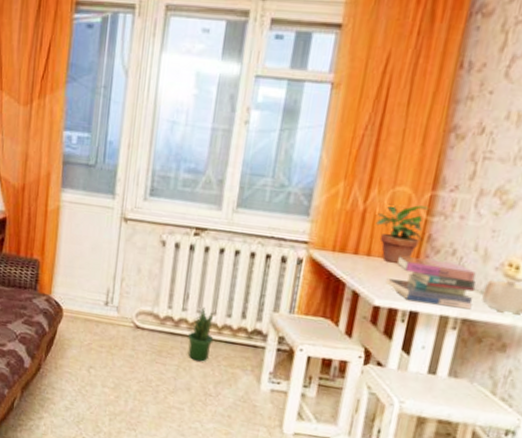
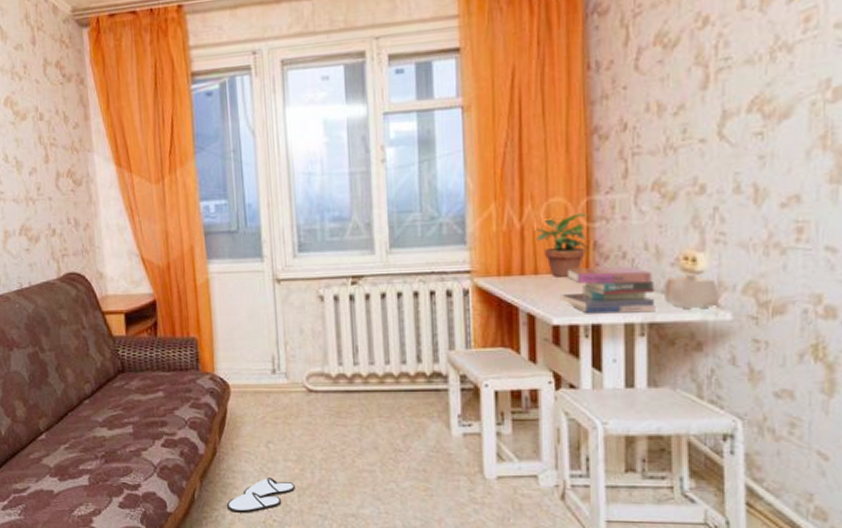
slippers: none [42,399,108,428] -> present [226,478,295,513]
planter: present [187,308,214,362] -> none [365,358,393,416]

